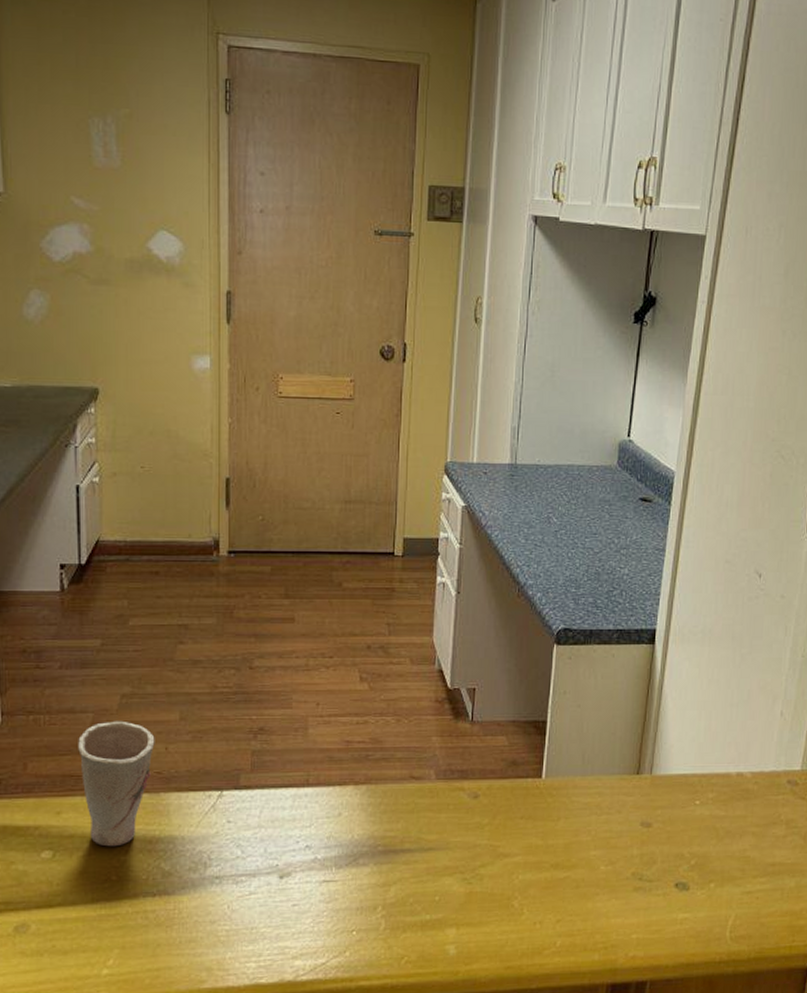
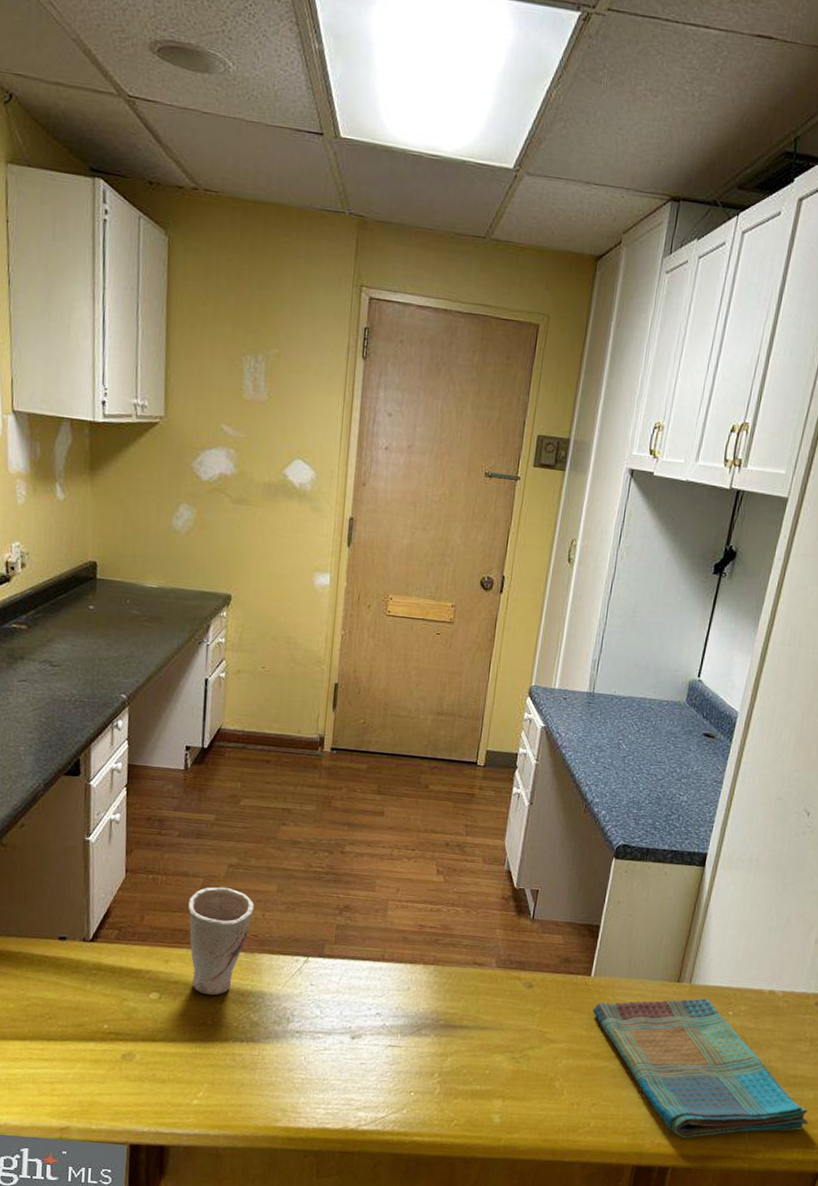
dish towel: none [547,789,793,947] -> present [592,998,809,1139]

